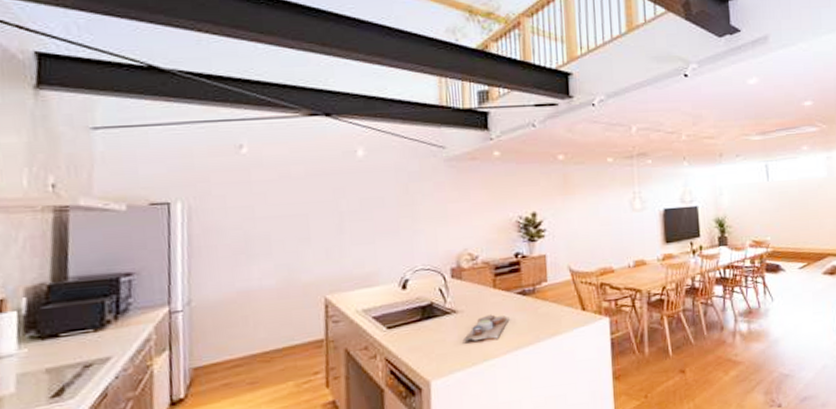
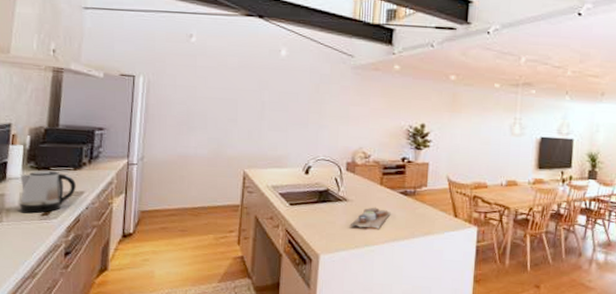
kettle: none [16,337,99,400] -> present [19,170,76,214]

